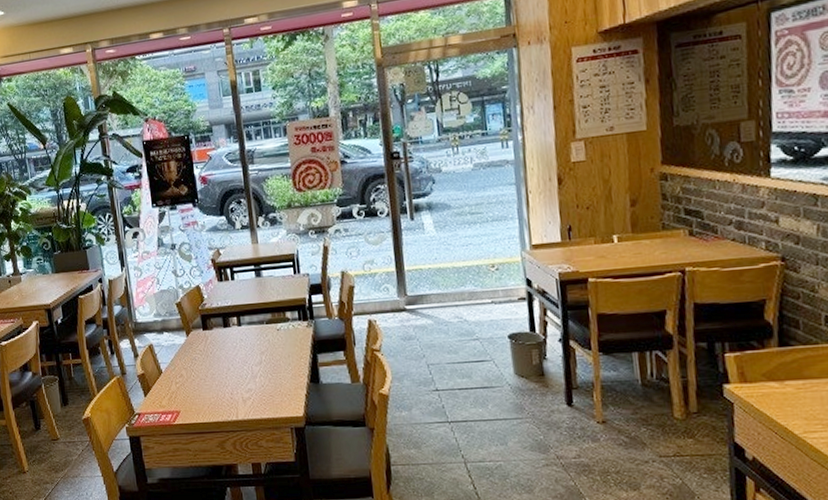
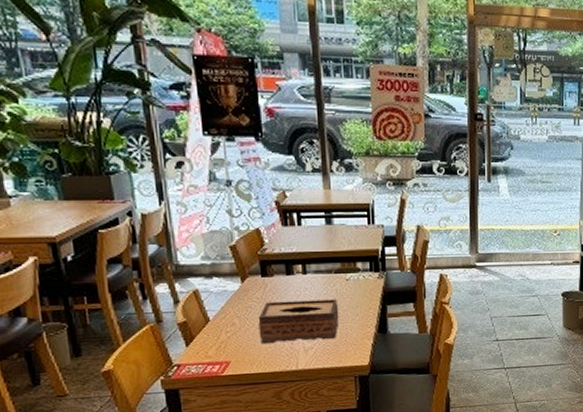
tissue box: none [201,349,273,395] -> present [258,299,339,345]

